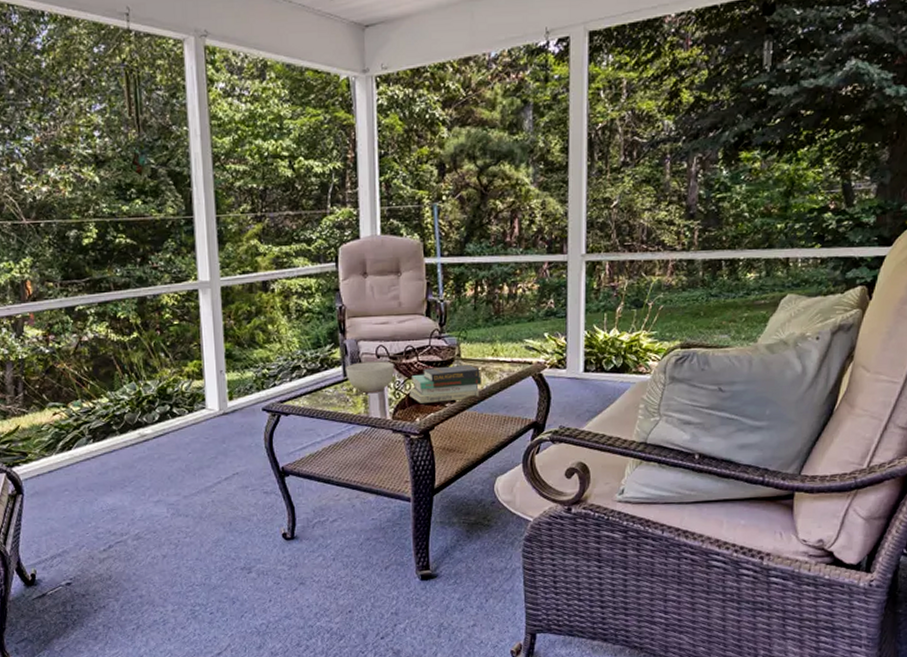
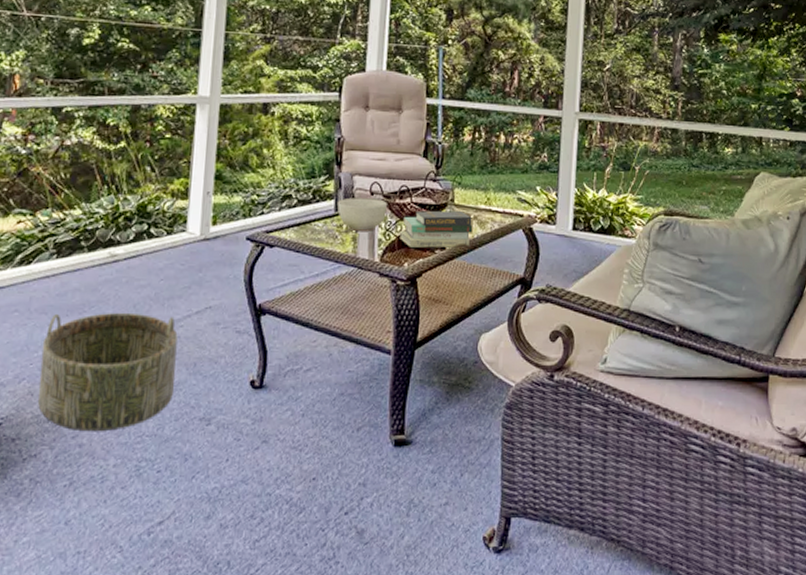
basket: none [94,483,215,585] -> present [38,312,178,431]

